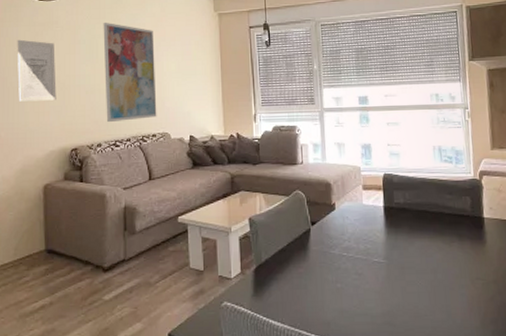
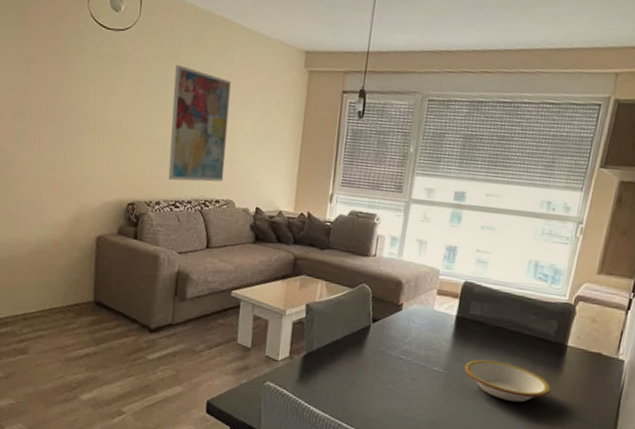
wall art: present [17,39,57,102] -> none [77,72,120,148]
bowl: none [401,242,481,279] -> present [464,359,551,403]

